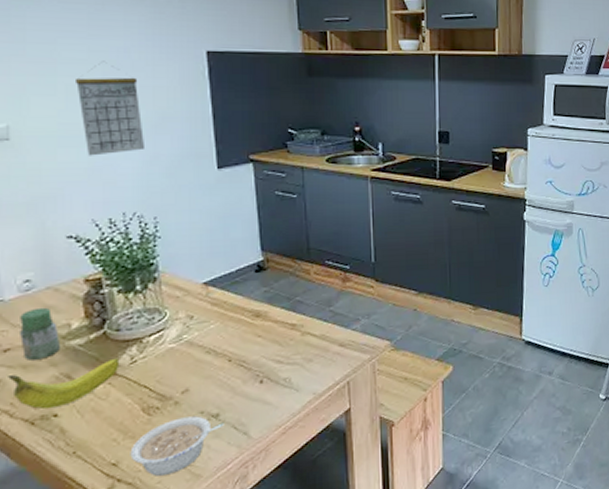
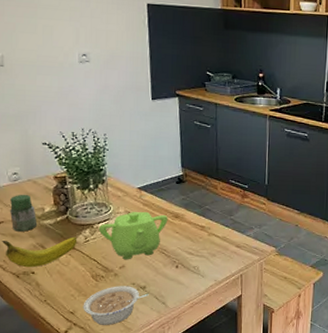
calendar: present [76,61,144,156] -> none [51,7,99,83]
teapot: none [149,312,246,382] -> present [98,211,168,260]

